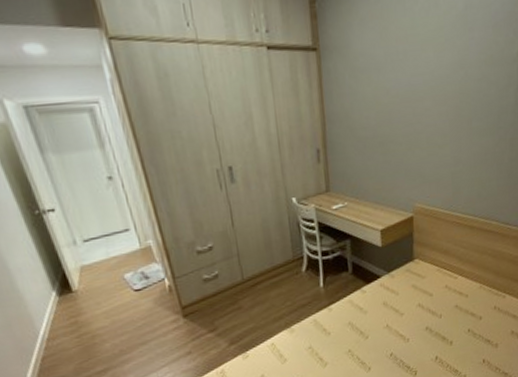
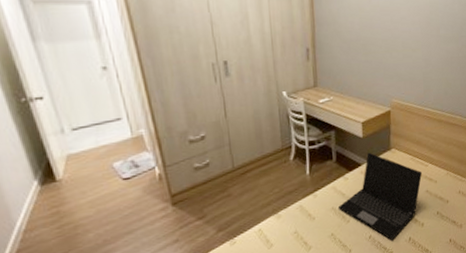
laptop: none [356,263,451,359] -> present [339,152,423,240]

